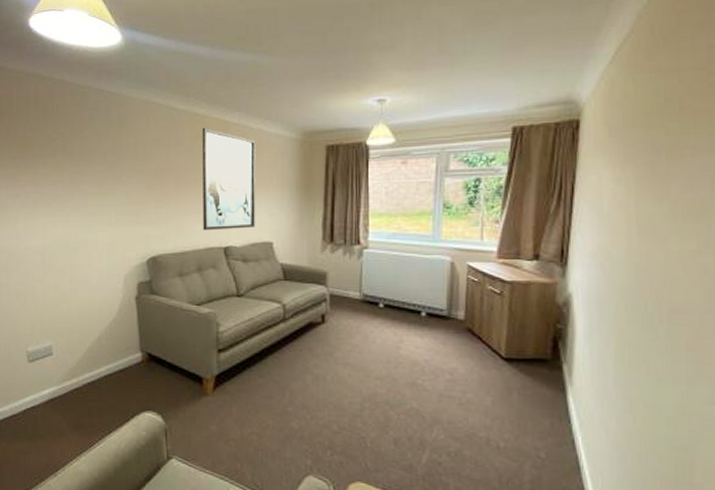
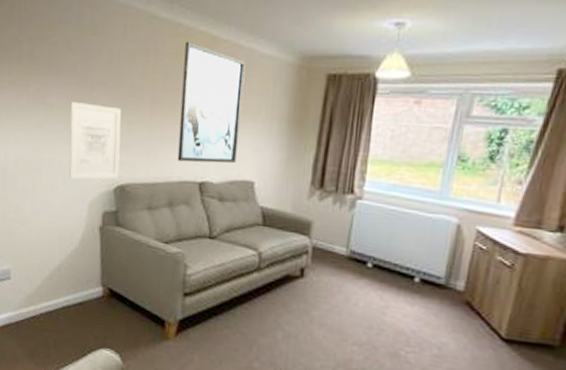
wall art: none [102,186,150,255] -> present [69,101,121,180]

